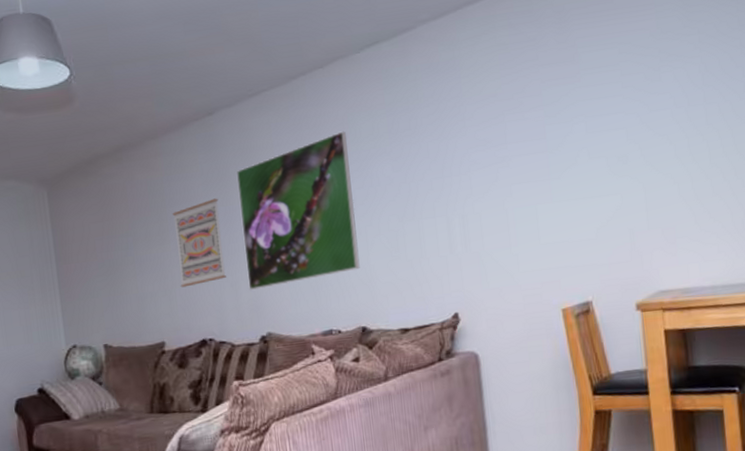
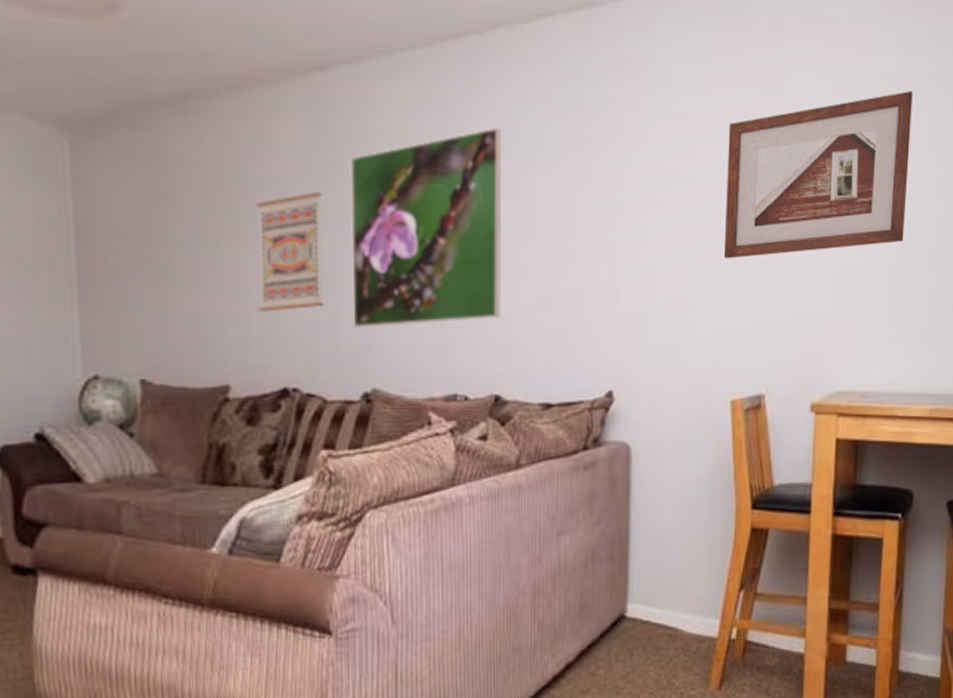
picture frame: none [531,39,704,199] -> present [723,90,913,259]

